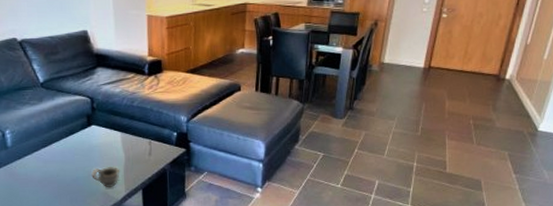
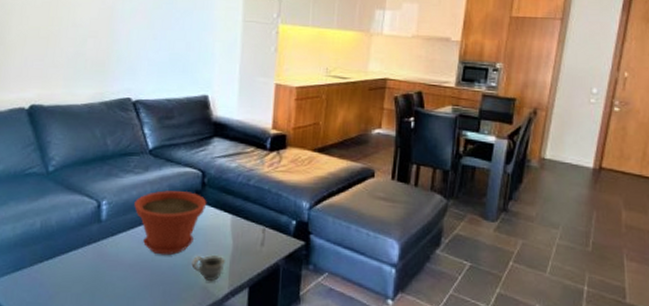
plant pot: none [34,116,99,171] -> present [134,190,207,256]

